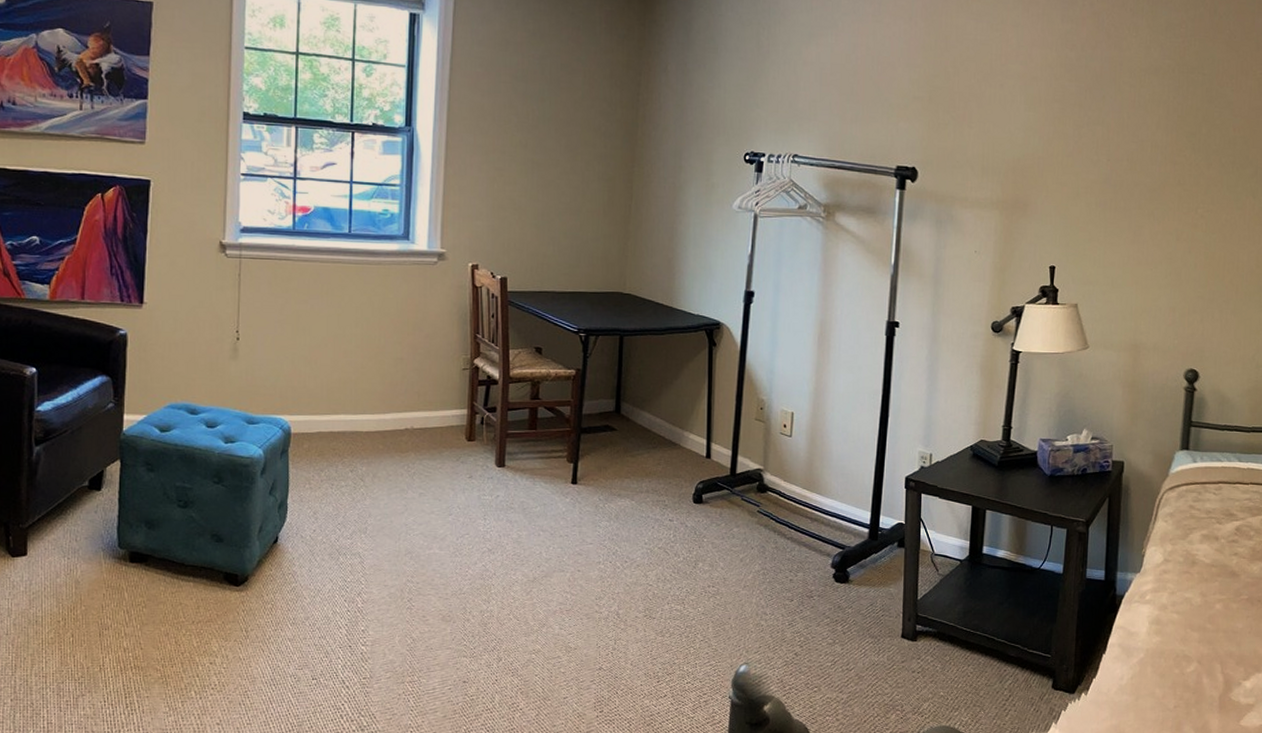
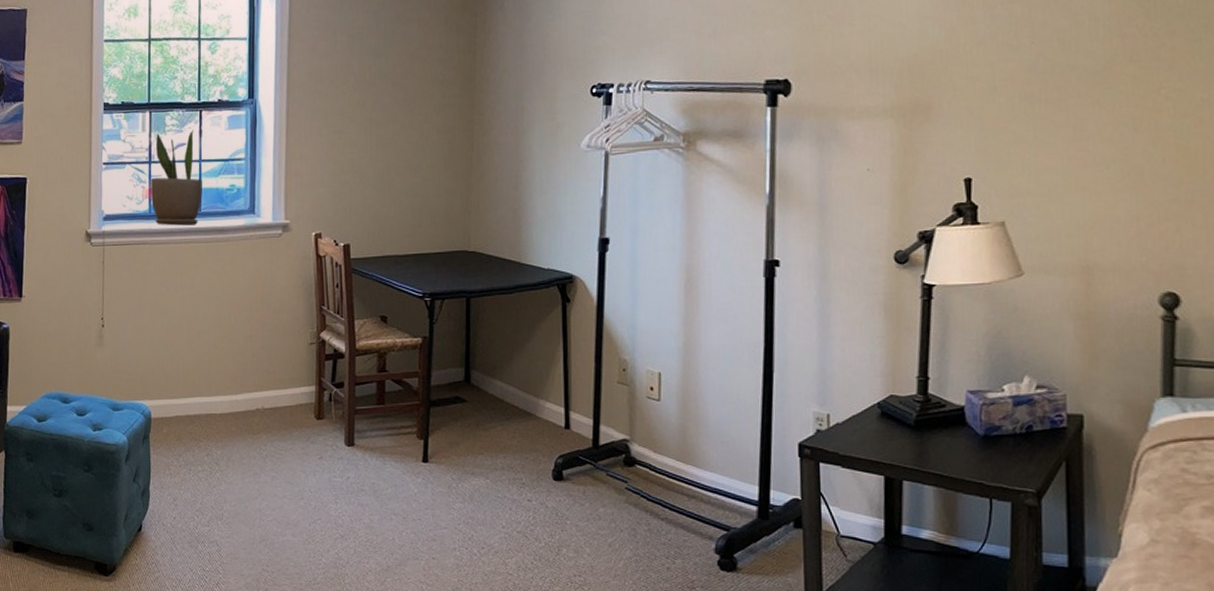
potted plant: none [296,150,353,247] -> present [151,130,202,227]

